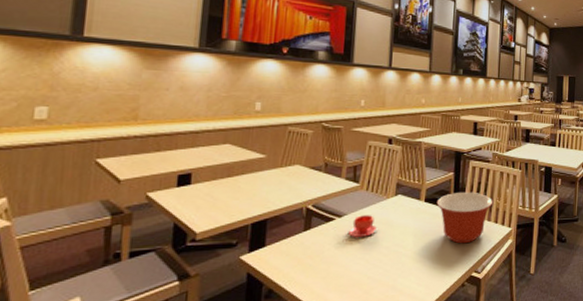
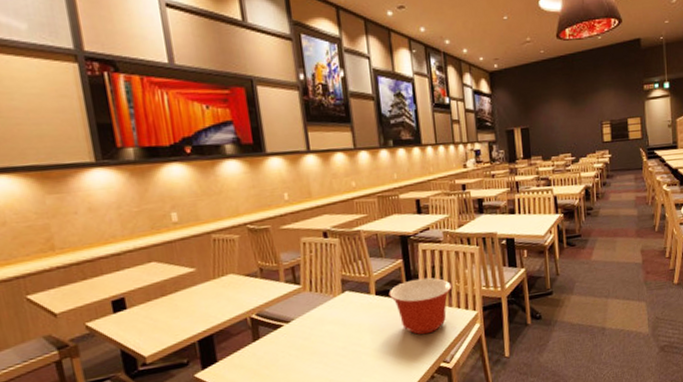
teacup: present [347,215,378,237] -> none [299,316,330,342]

